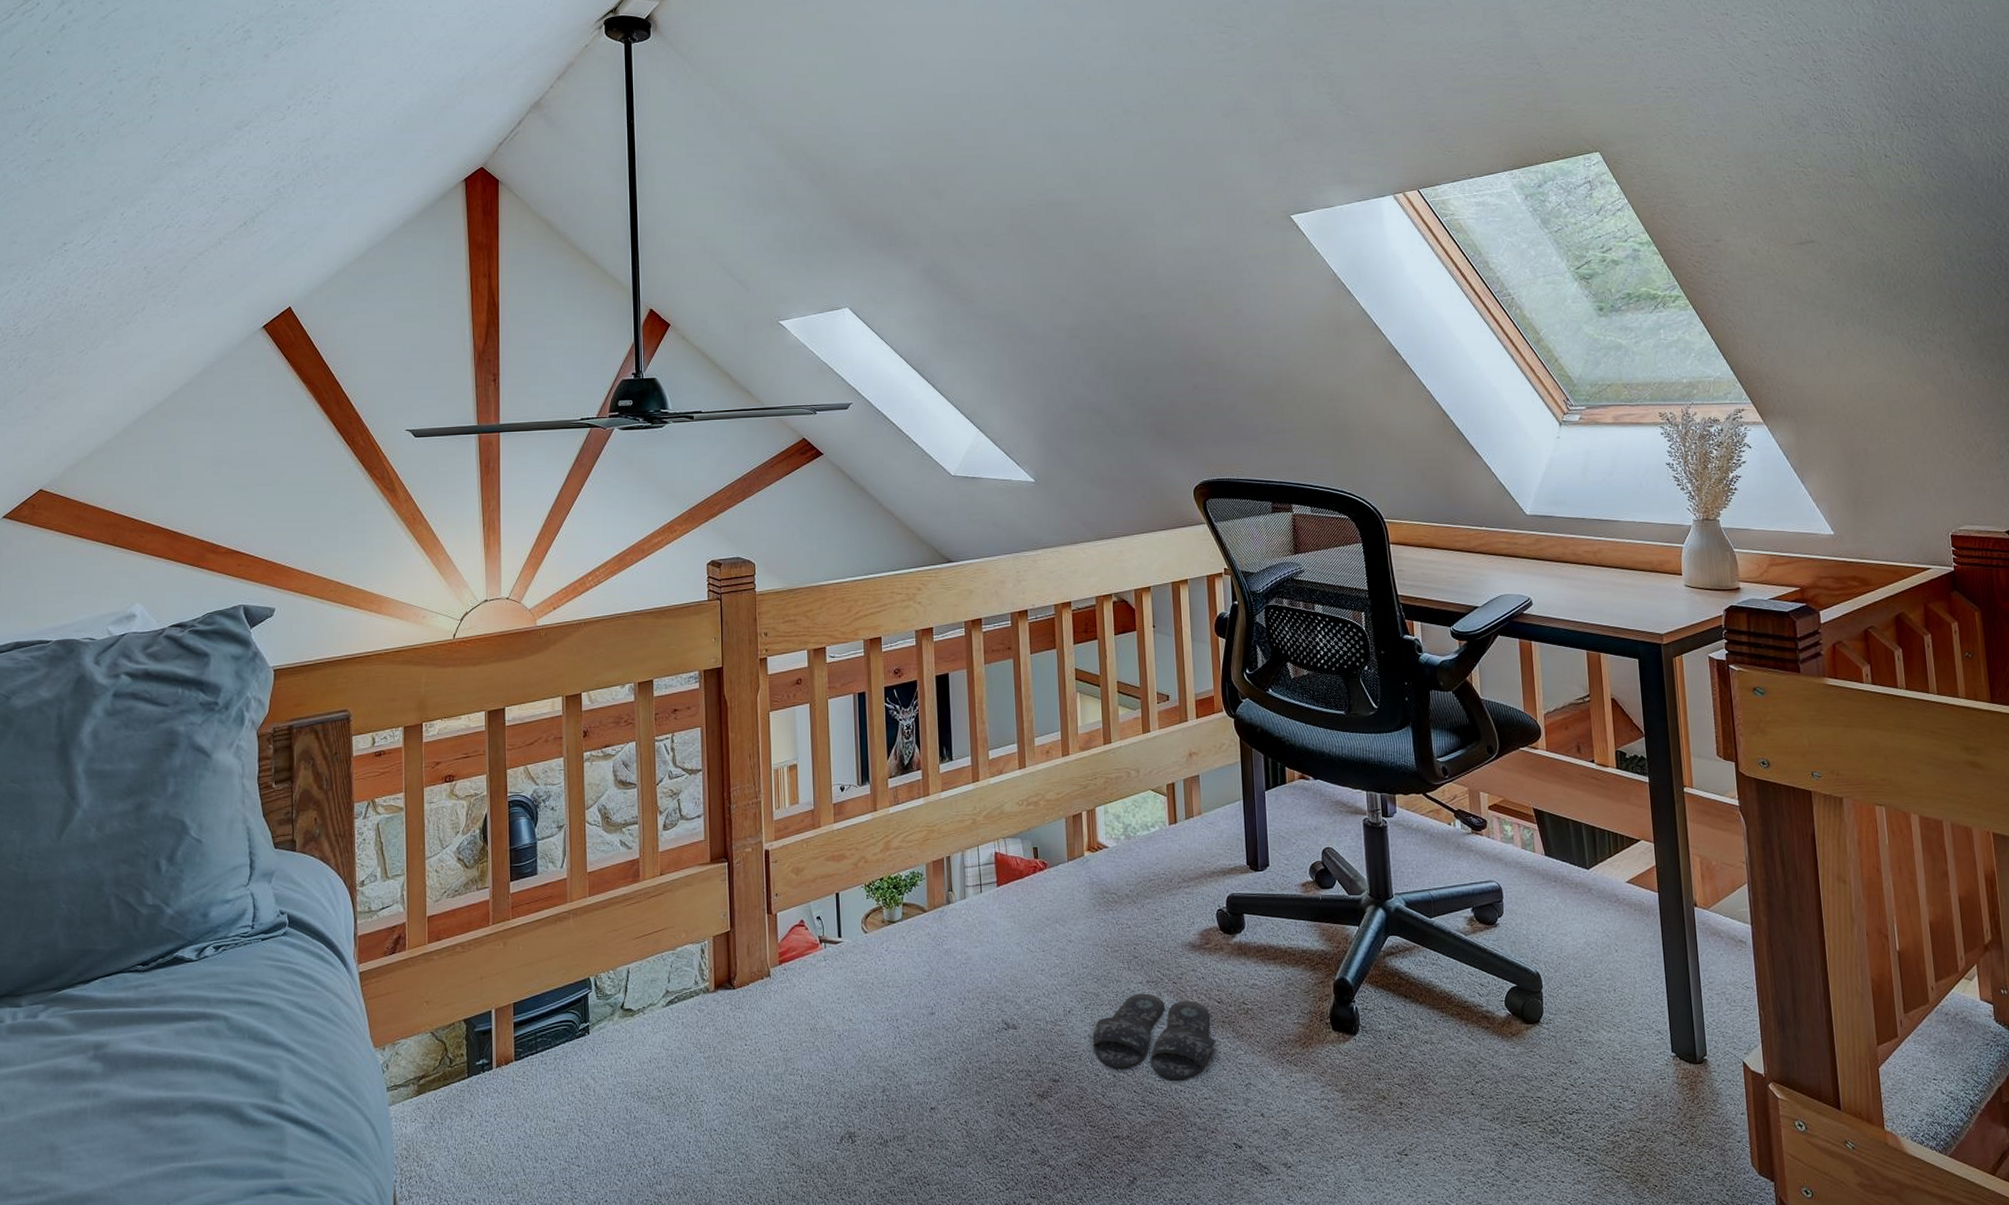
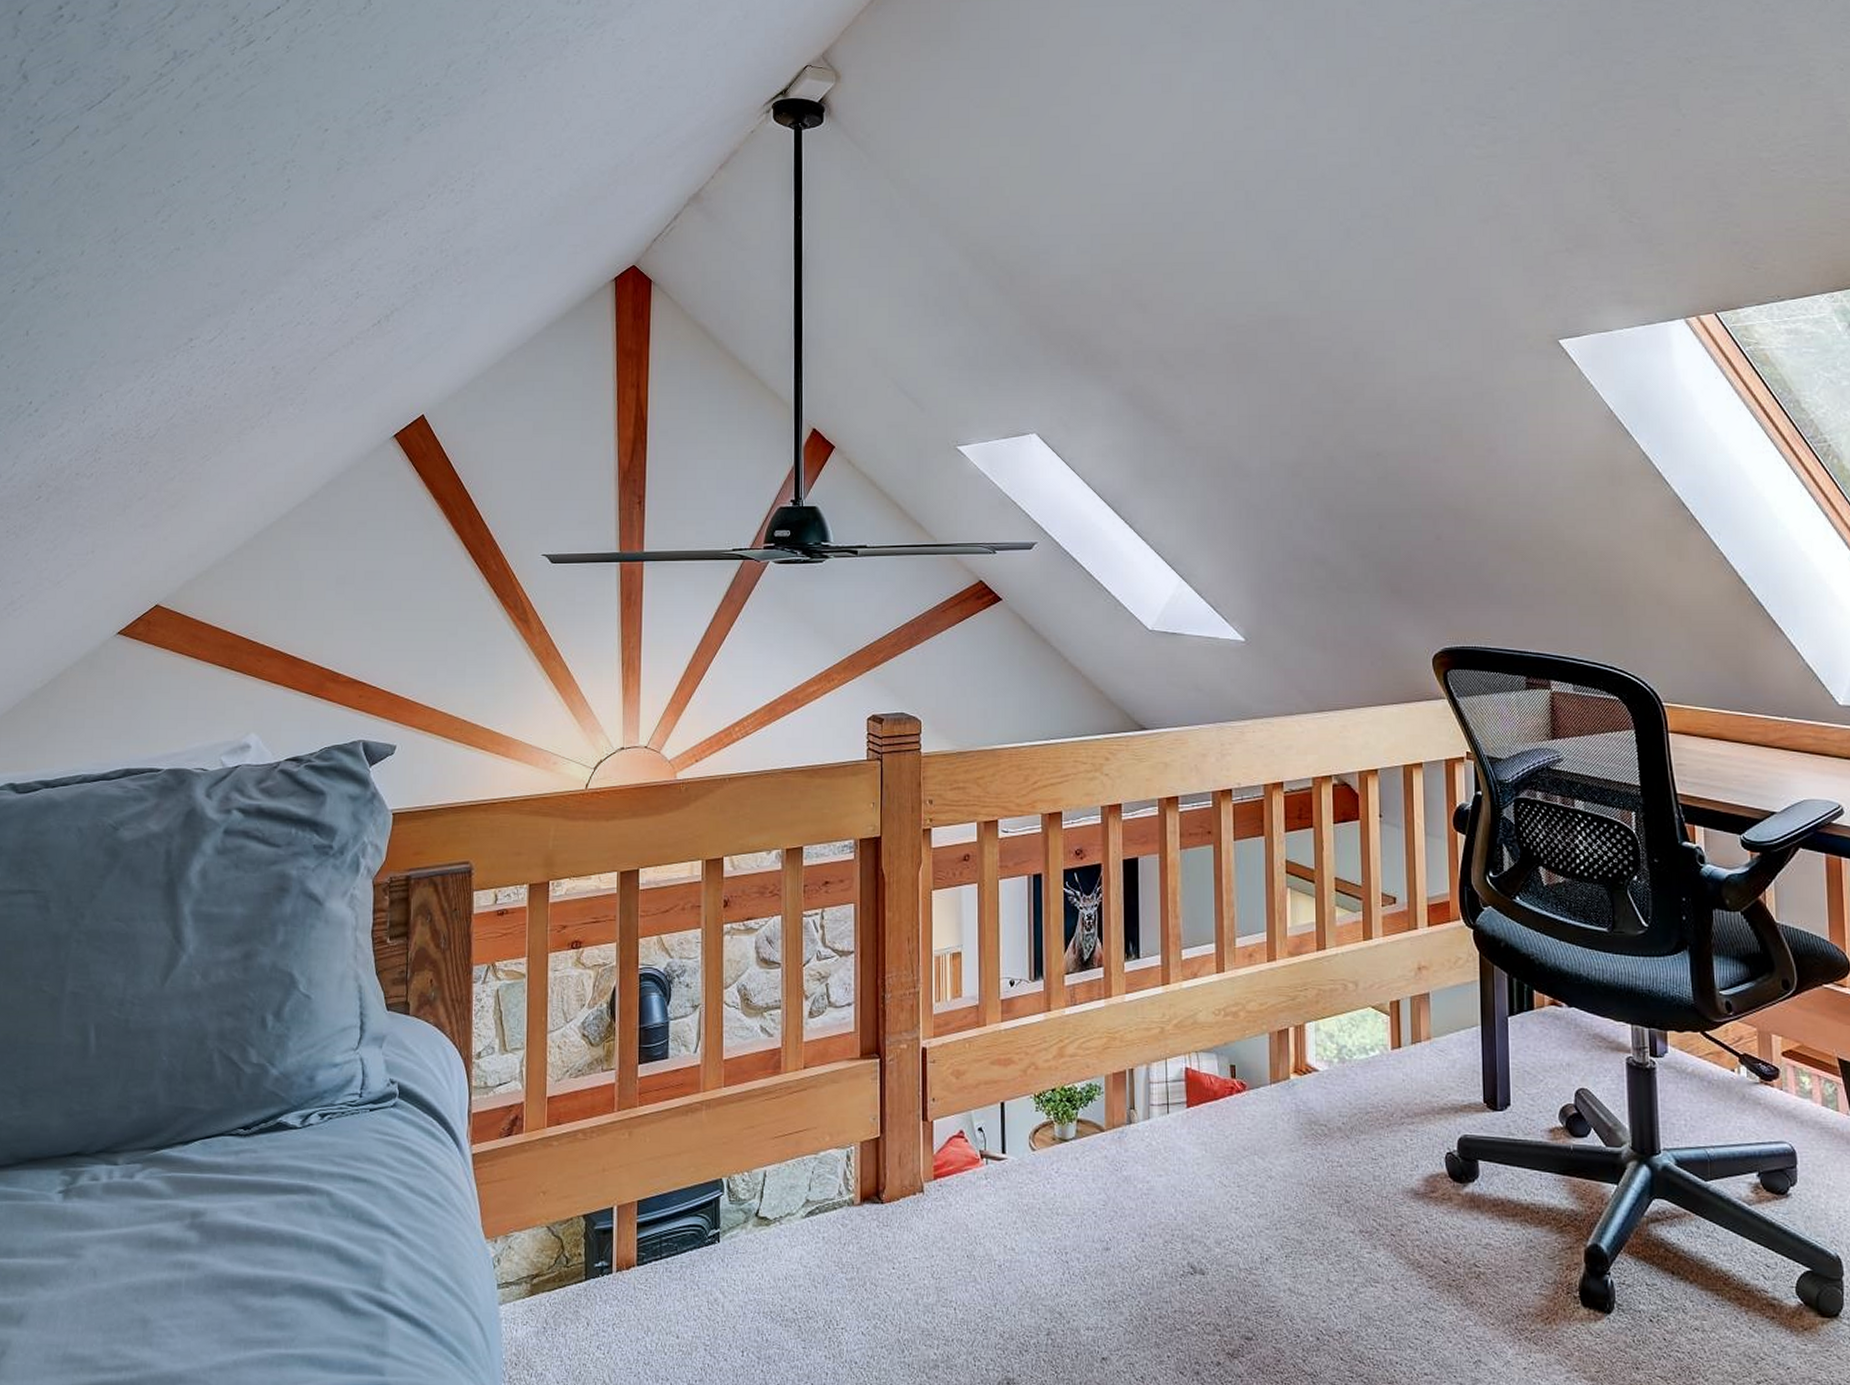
slippers: present [1092,993,1216,1080] -> none [1293,1244,1441,1349]

